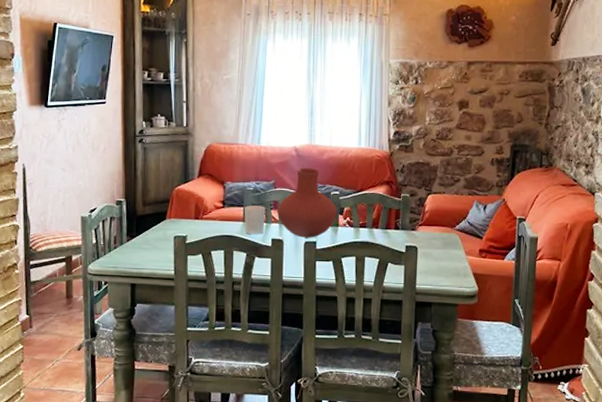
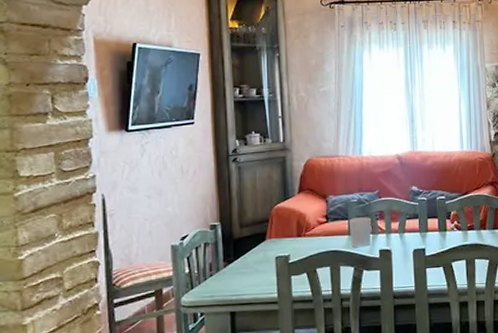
vase: present [277,168,337,238] -> none [383,175,444,246]

